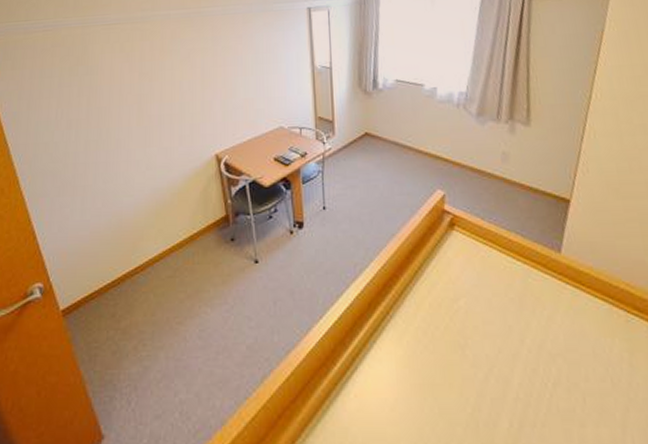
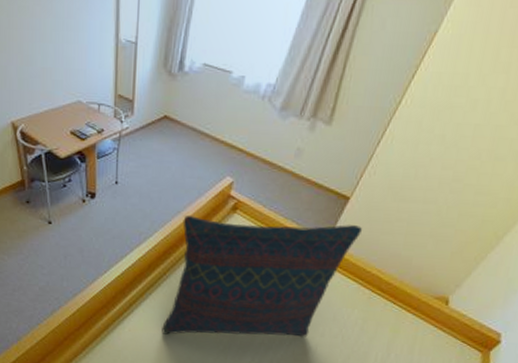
pillow: none [394,231,595,398] -> present [162,215,363,337]

